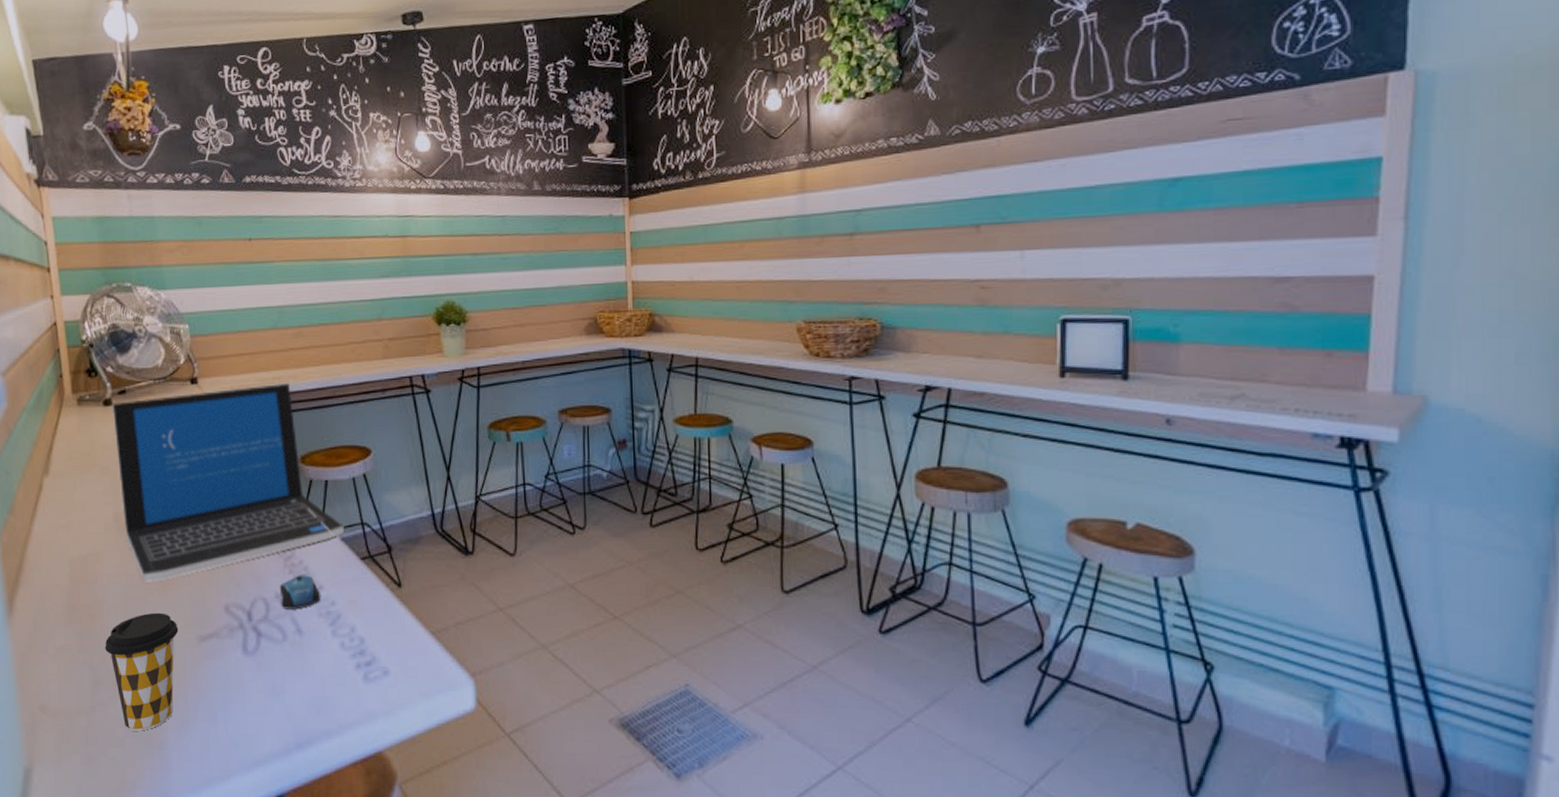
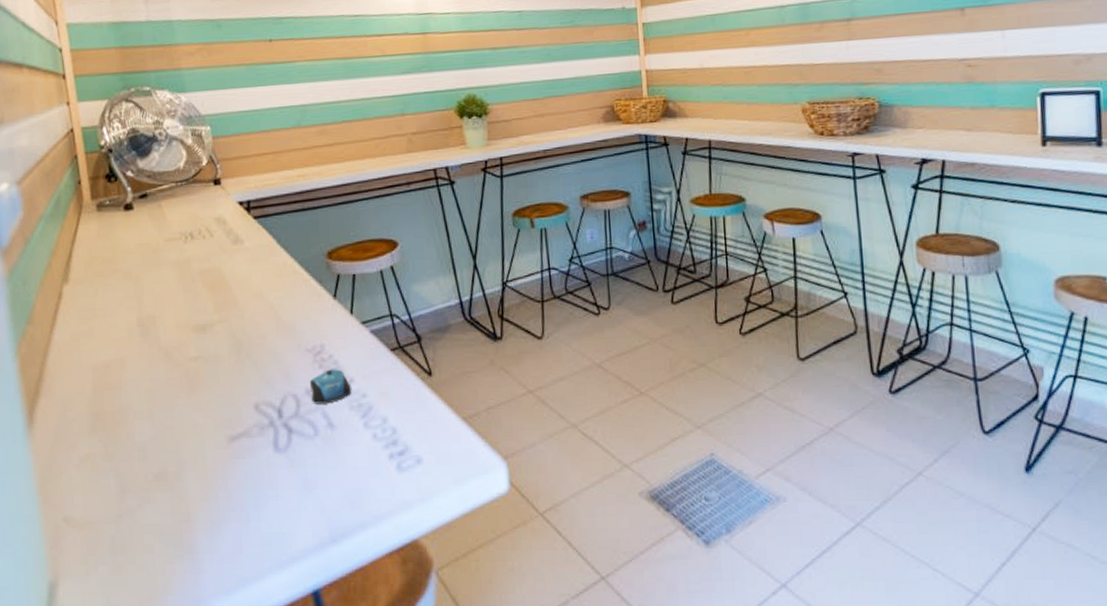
coffee cup: present [105,612,179,731] -> none [131,415,208,536]
laptop: present [111,382,345,584] -> none [133,180,374,387]

